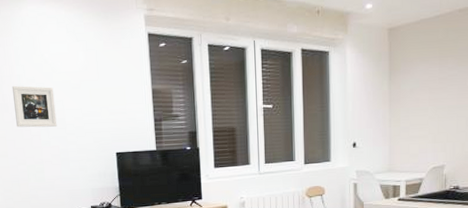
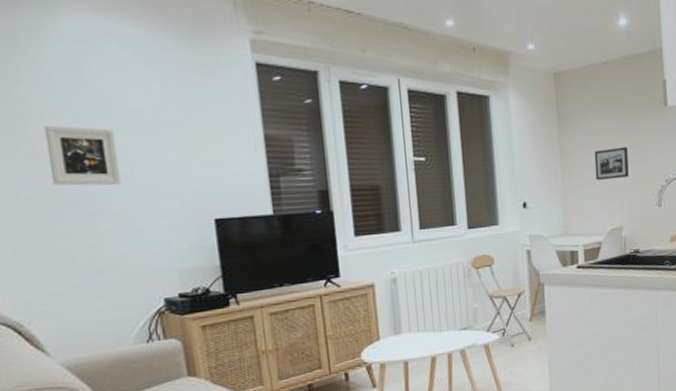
picture frame: none [421,93,455,123] -> present [594,147,629,180]

